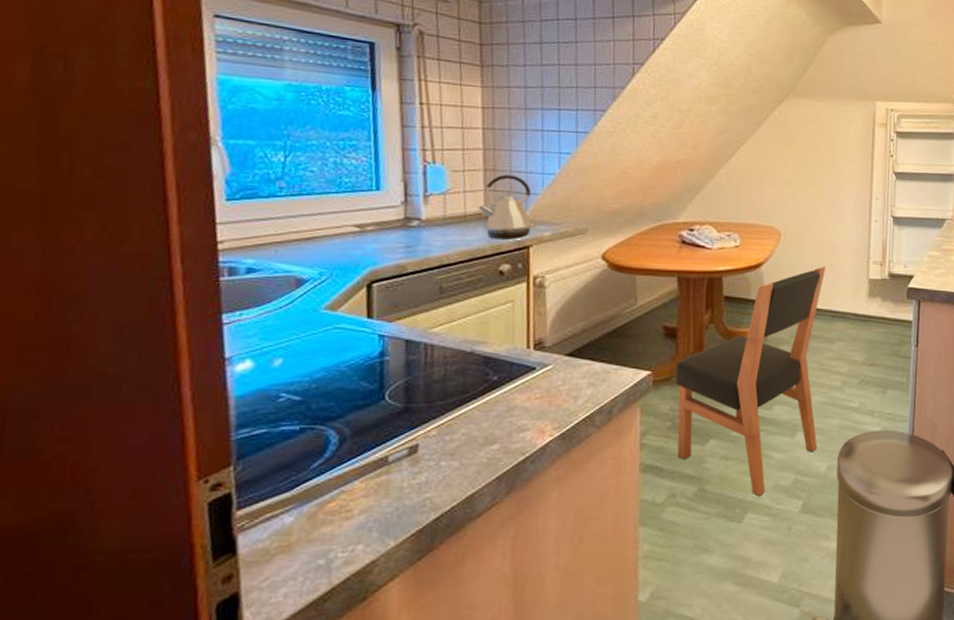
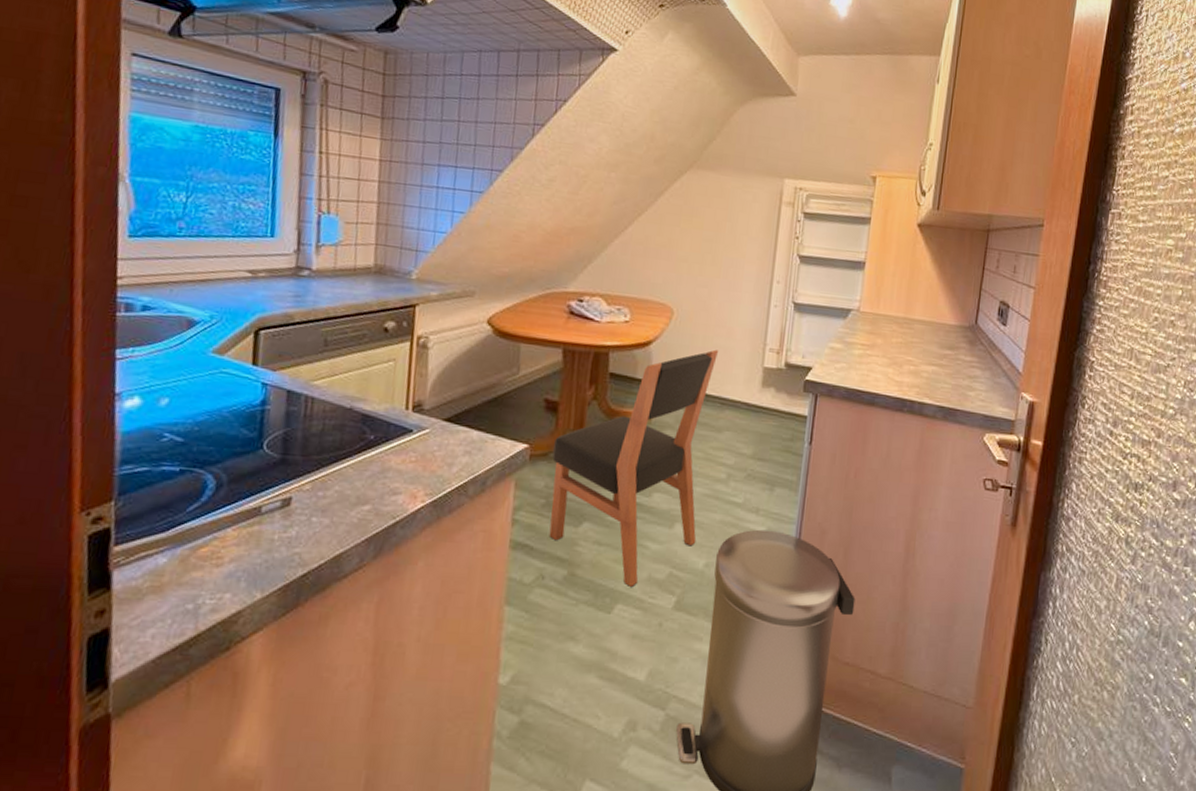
kettle: present [478,174,536,241] -> none [368,229,424,298]

